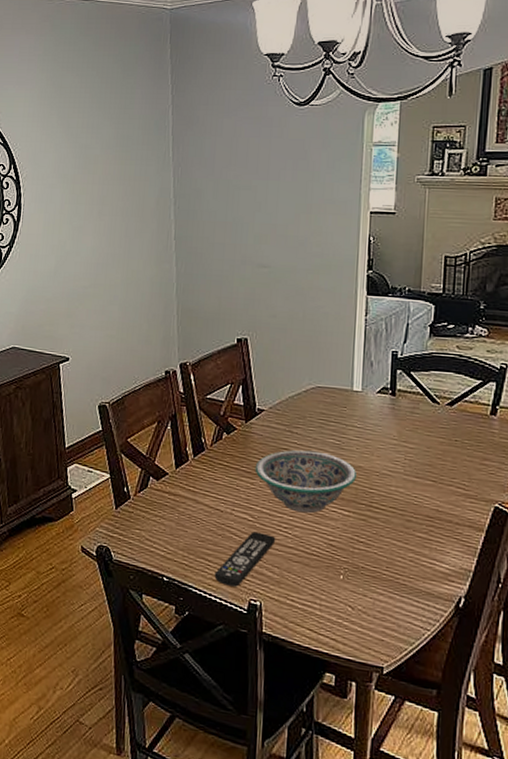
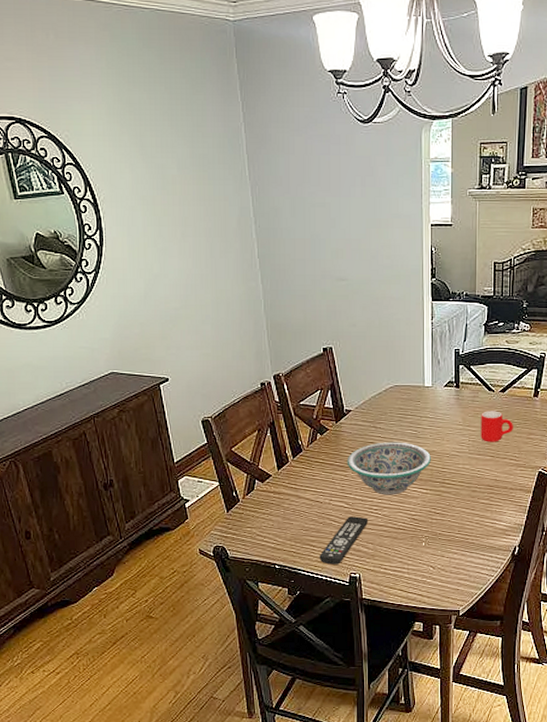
mug: none [420,426,463,465] -> present [481,411,513,442]

